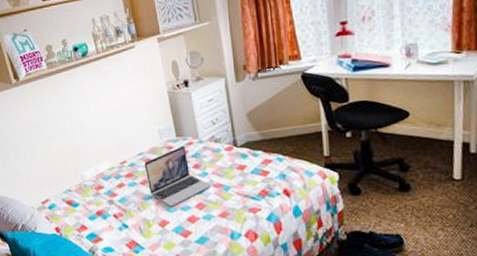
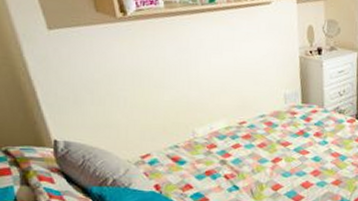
laptop: present [144,145,211,207] -> none [264,112,329,171]

